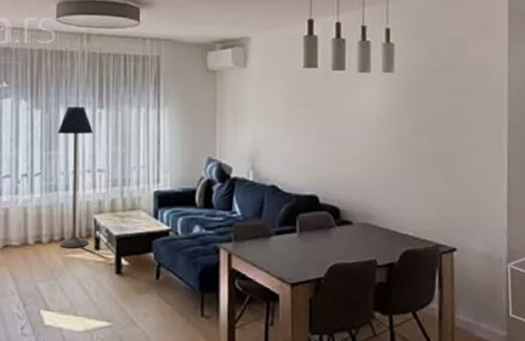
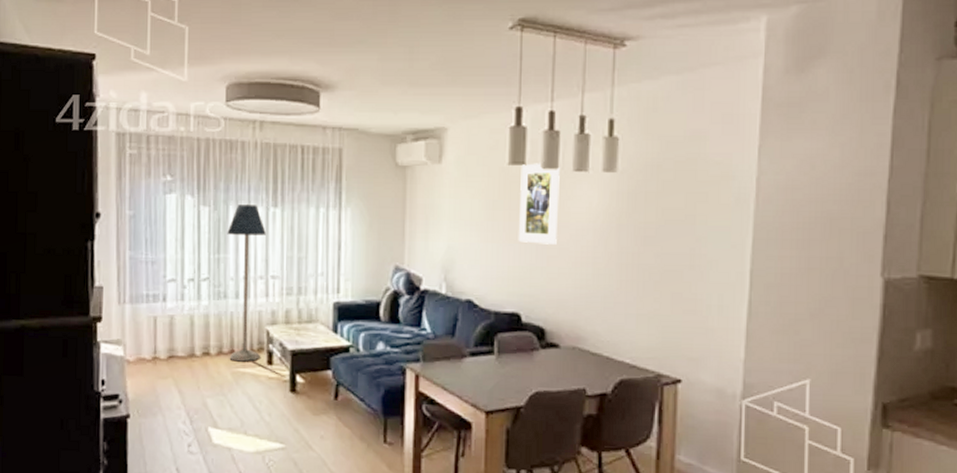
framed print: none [313,66,347,135] -> present [518,163,560,245]

